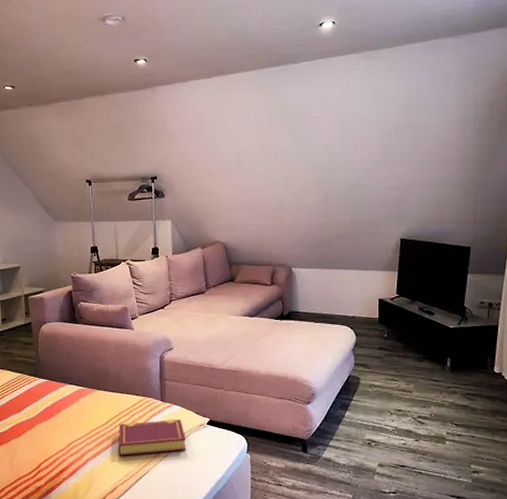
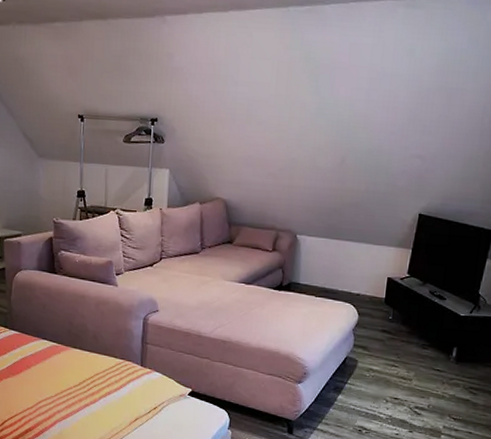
book: present [117,419,186,456] -> none [89,385,164,421]

